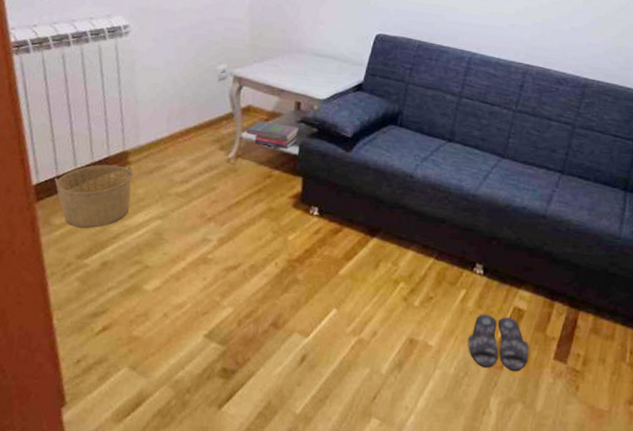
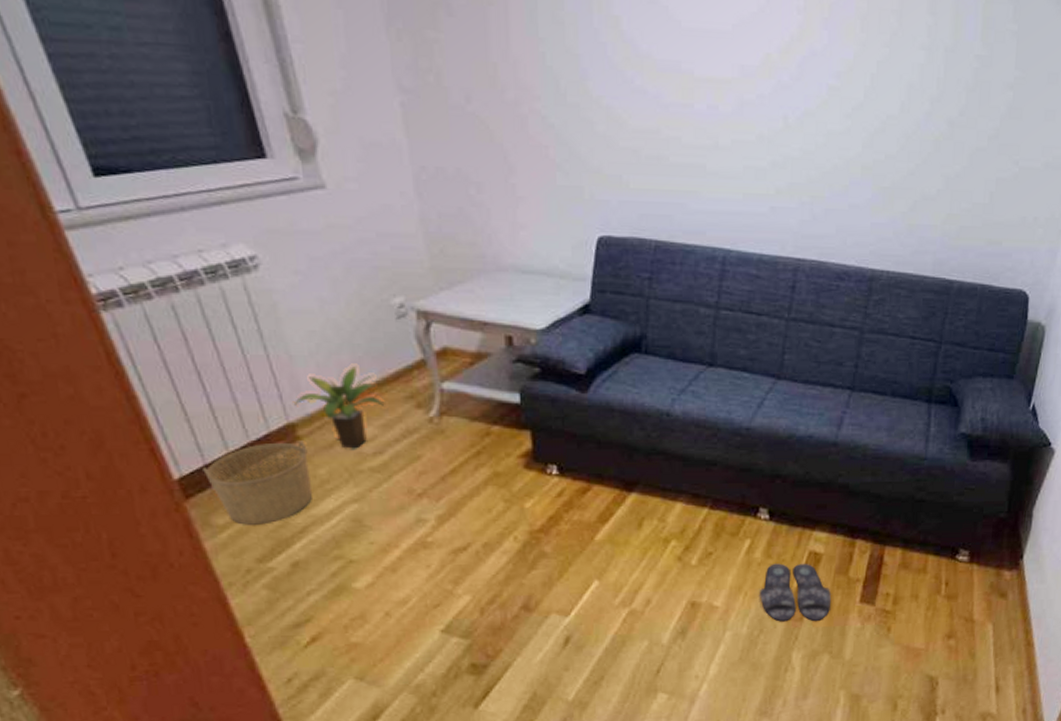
potted plant: none [130,113,197,176] -> present [293,366,385,448]
books: present [246,121,298,150] -> none [447,366,515,399]

